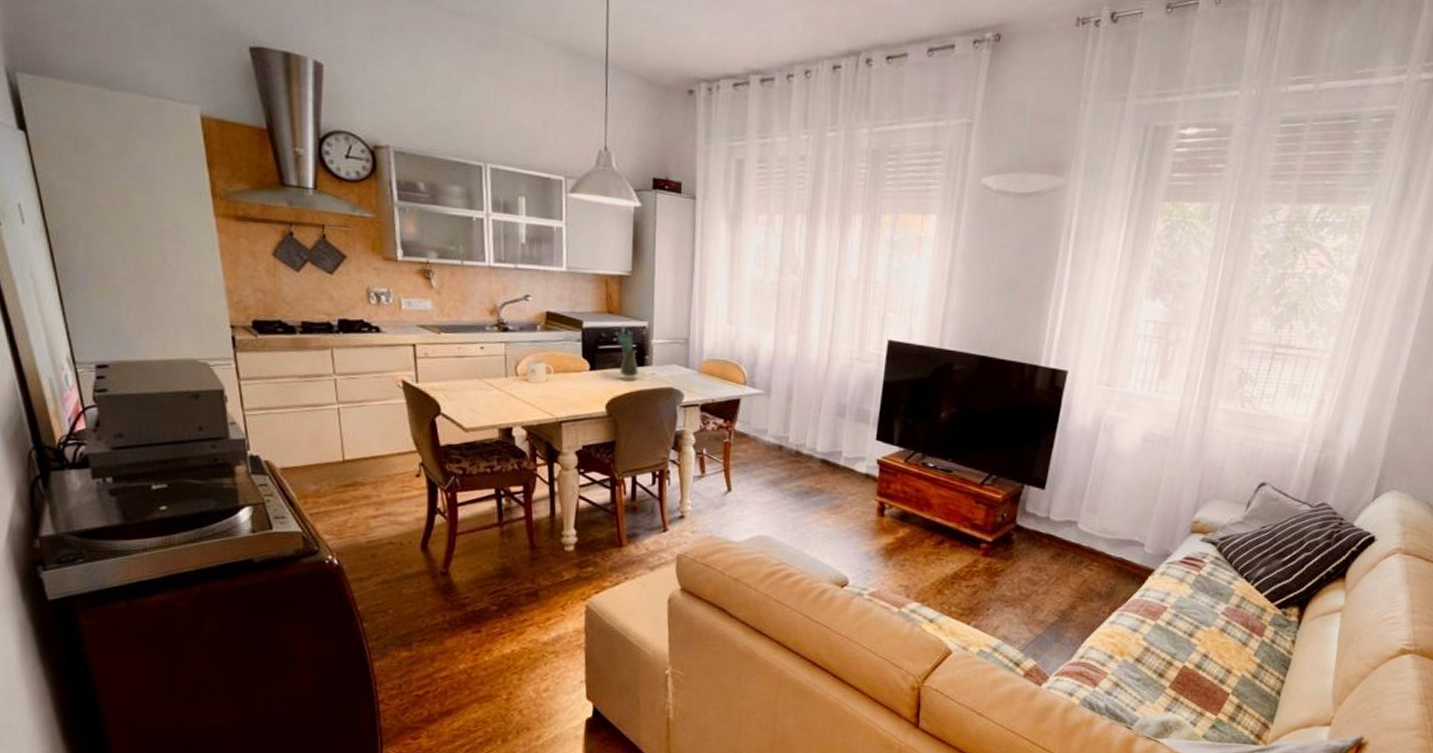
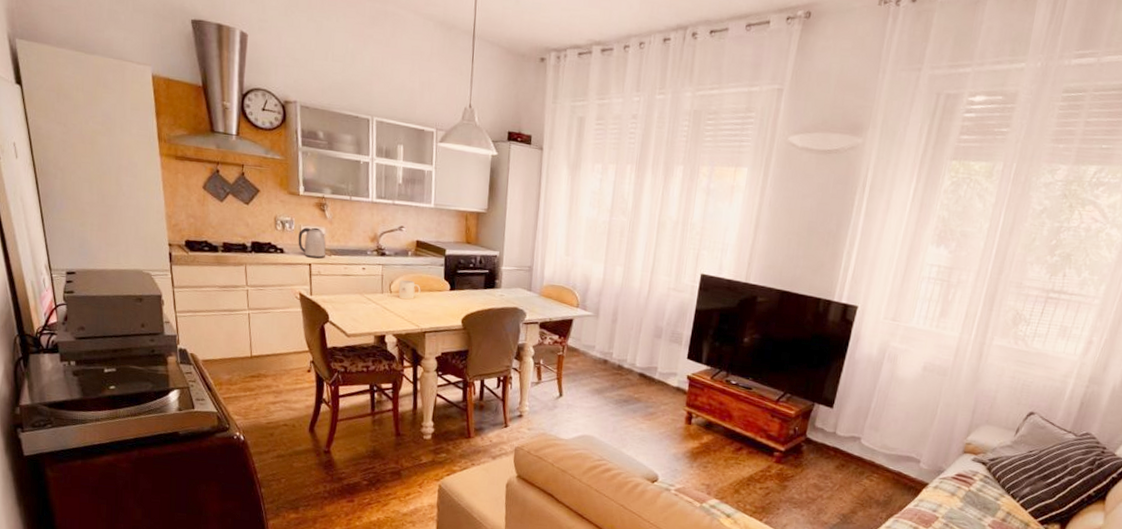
kettle: none [398,299,433,339] -> present [298,227,326,260]
vase: present [616,328,639,383] -> none [472,256,490,302]

